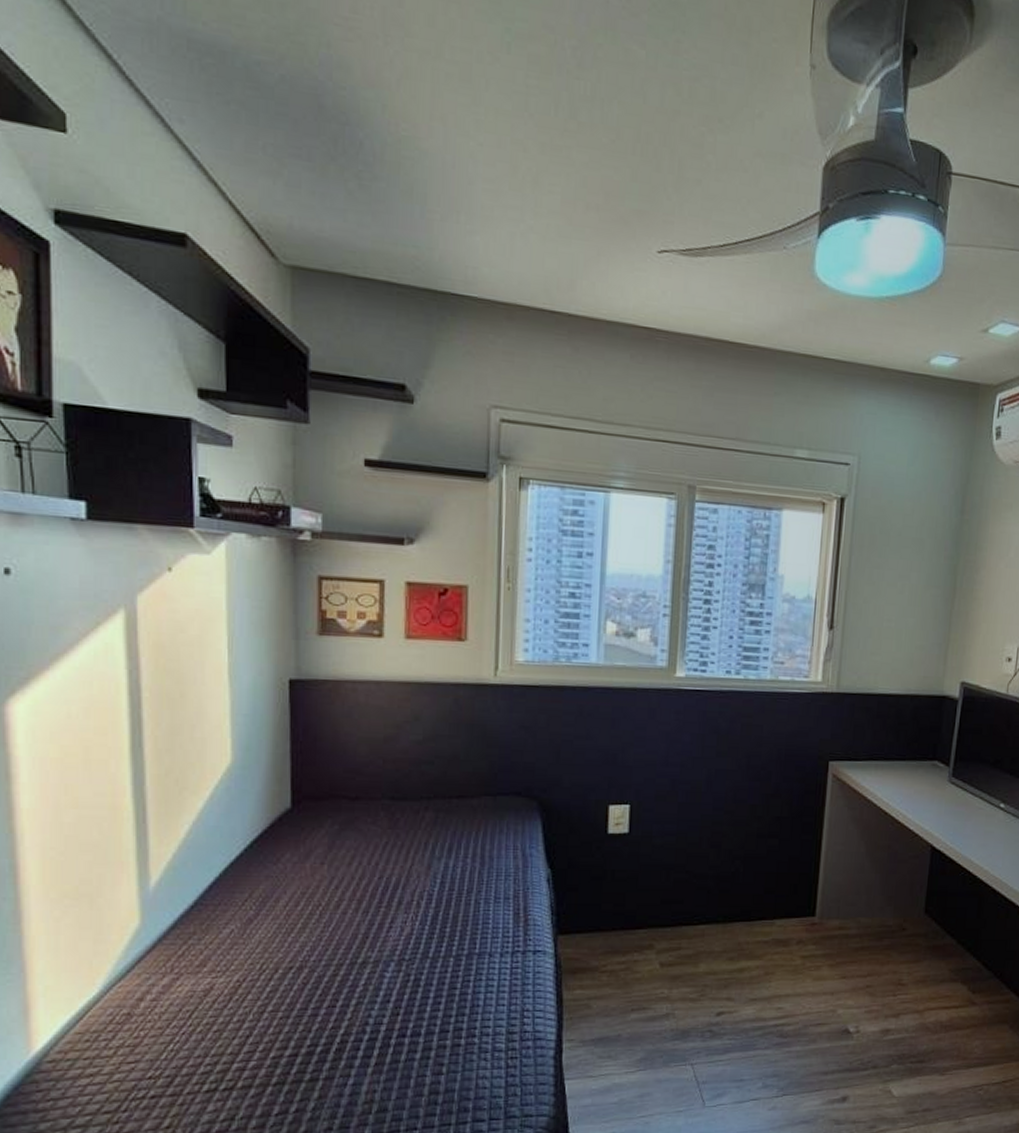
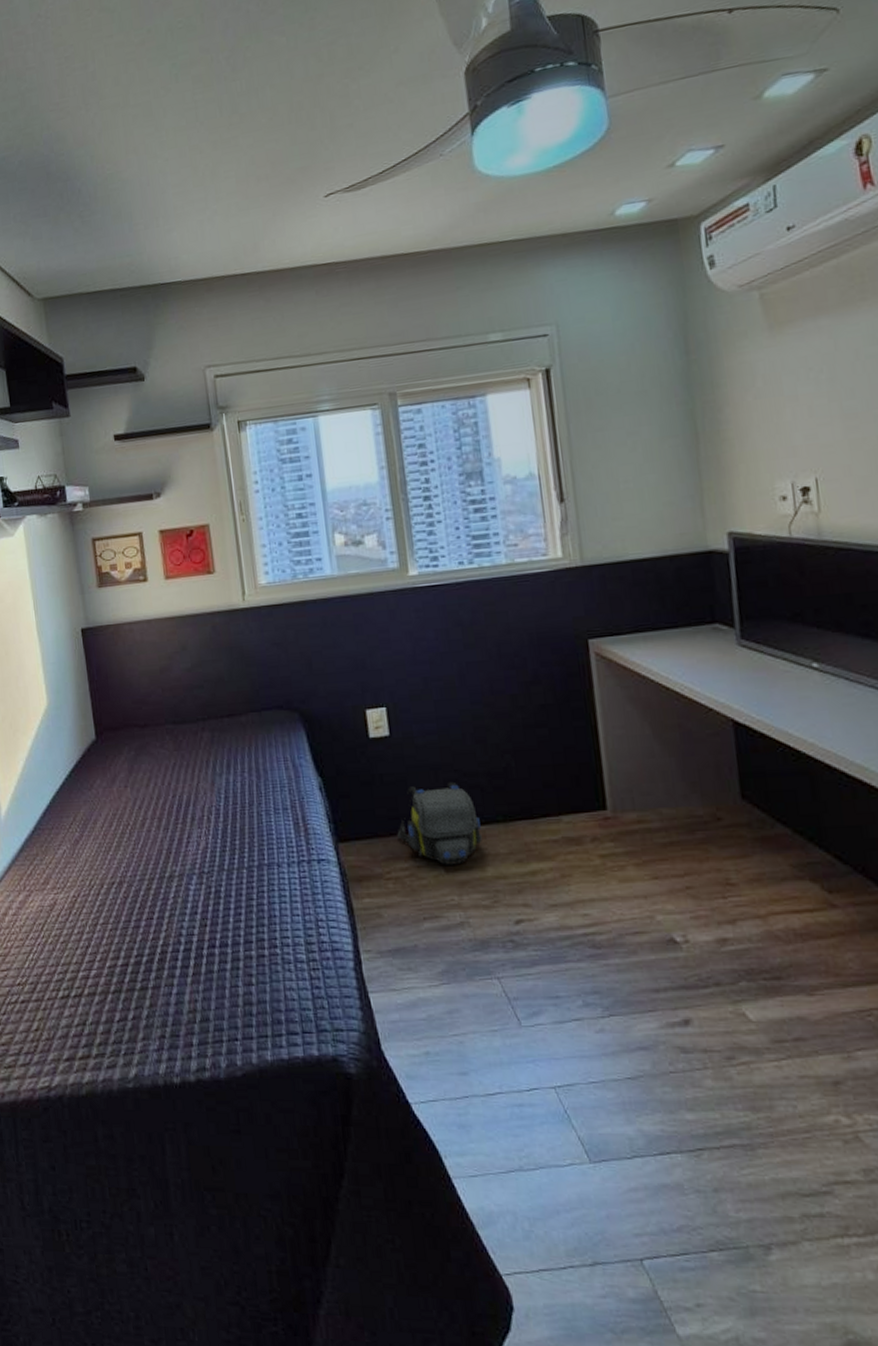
shoulder bag: none [619,882,701,960] -> present [397,781,482,865]

